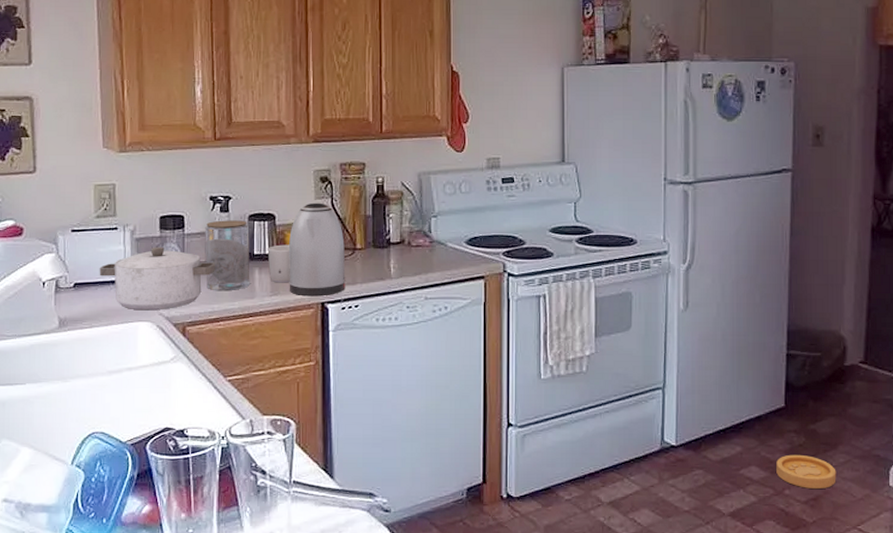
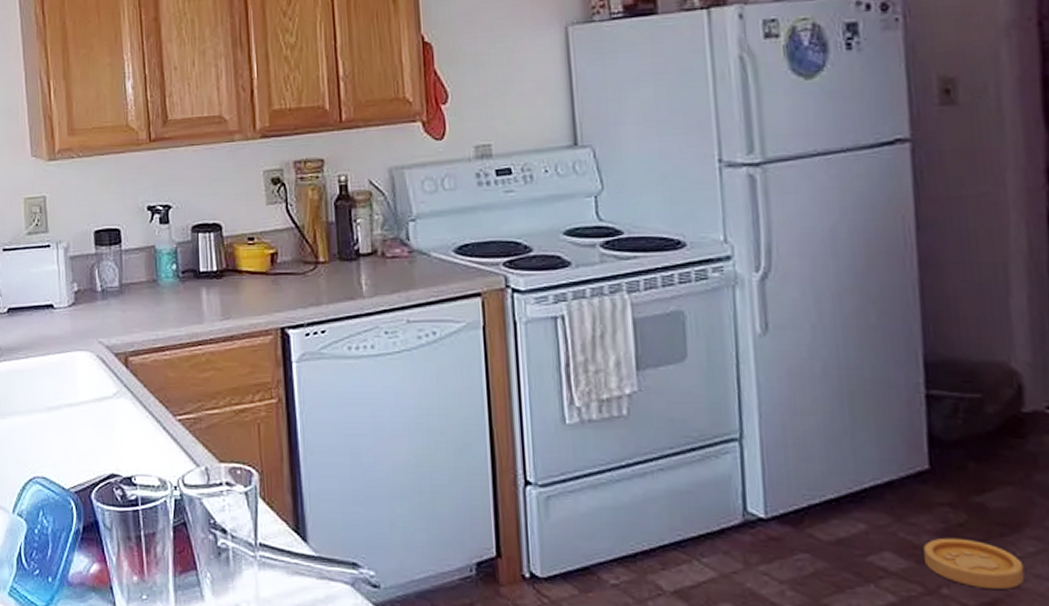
cooking pot: present [99,246,215,311] -> none [33,265,158,338]
jar: present [205,220,250,290] -> none [144,232,197,314]
mug: present [267,244,290,283] -> none [215,259,243,305]
kettle: present [288,202,346,297] -> none [238,208,309,321]

